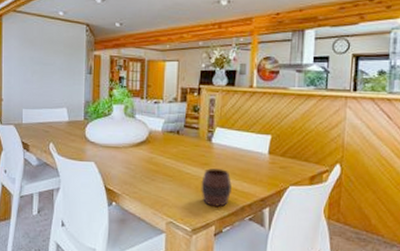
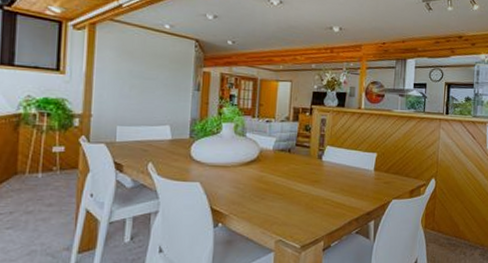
cup: present [201,168,232,207] -> none [311,186,340,222]

